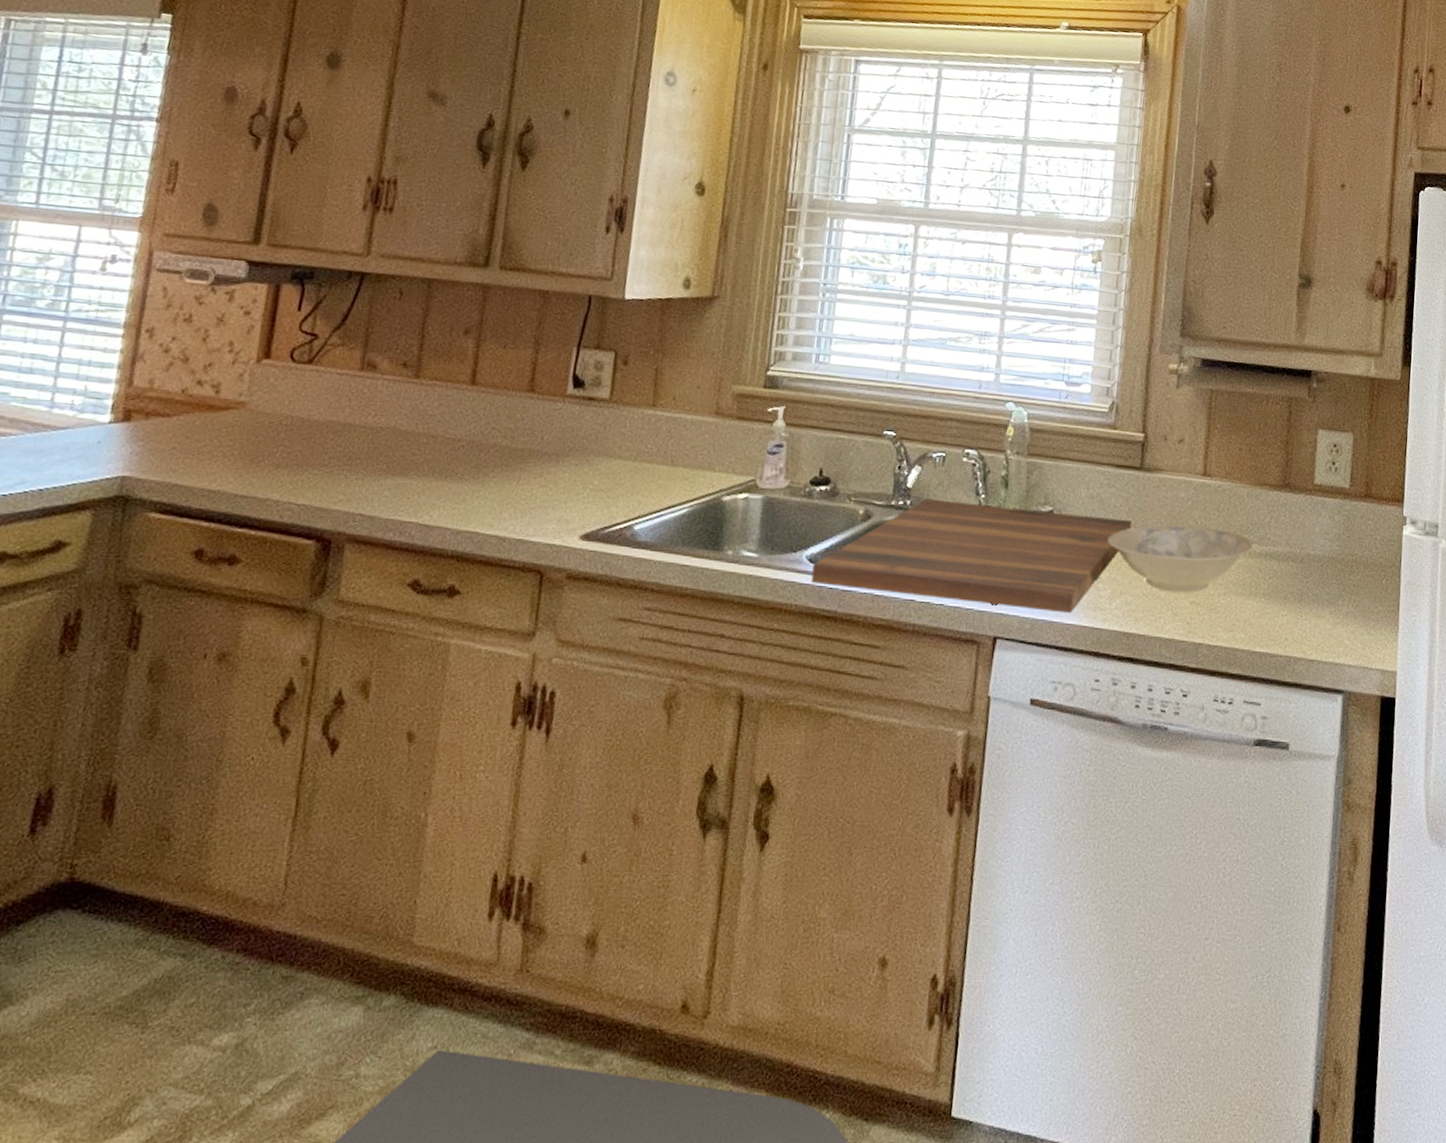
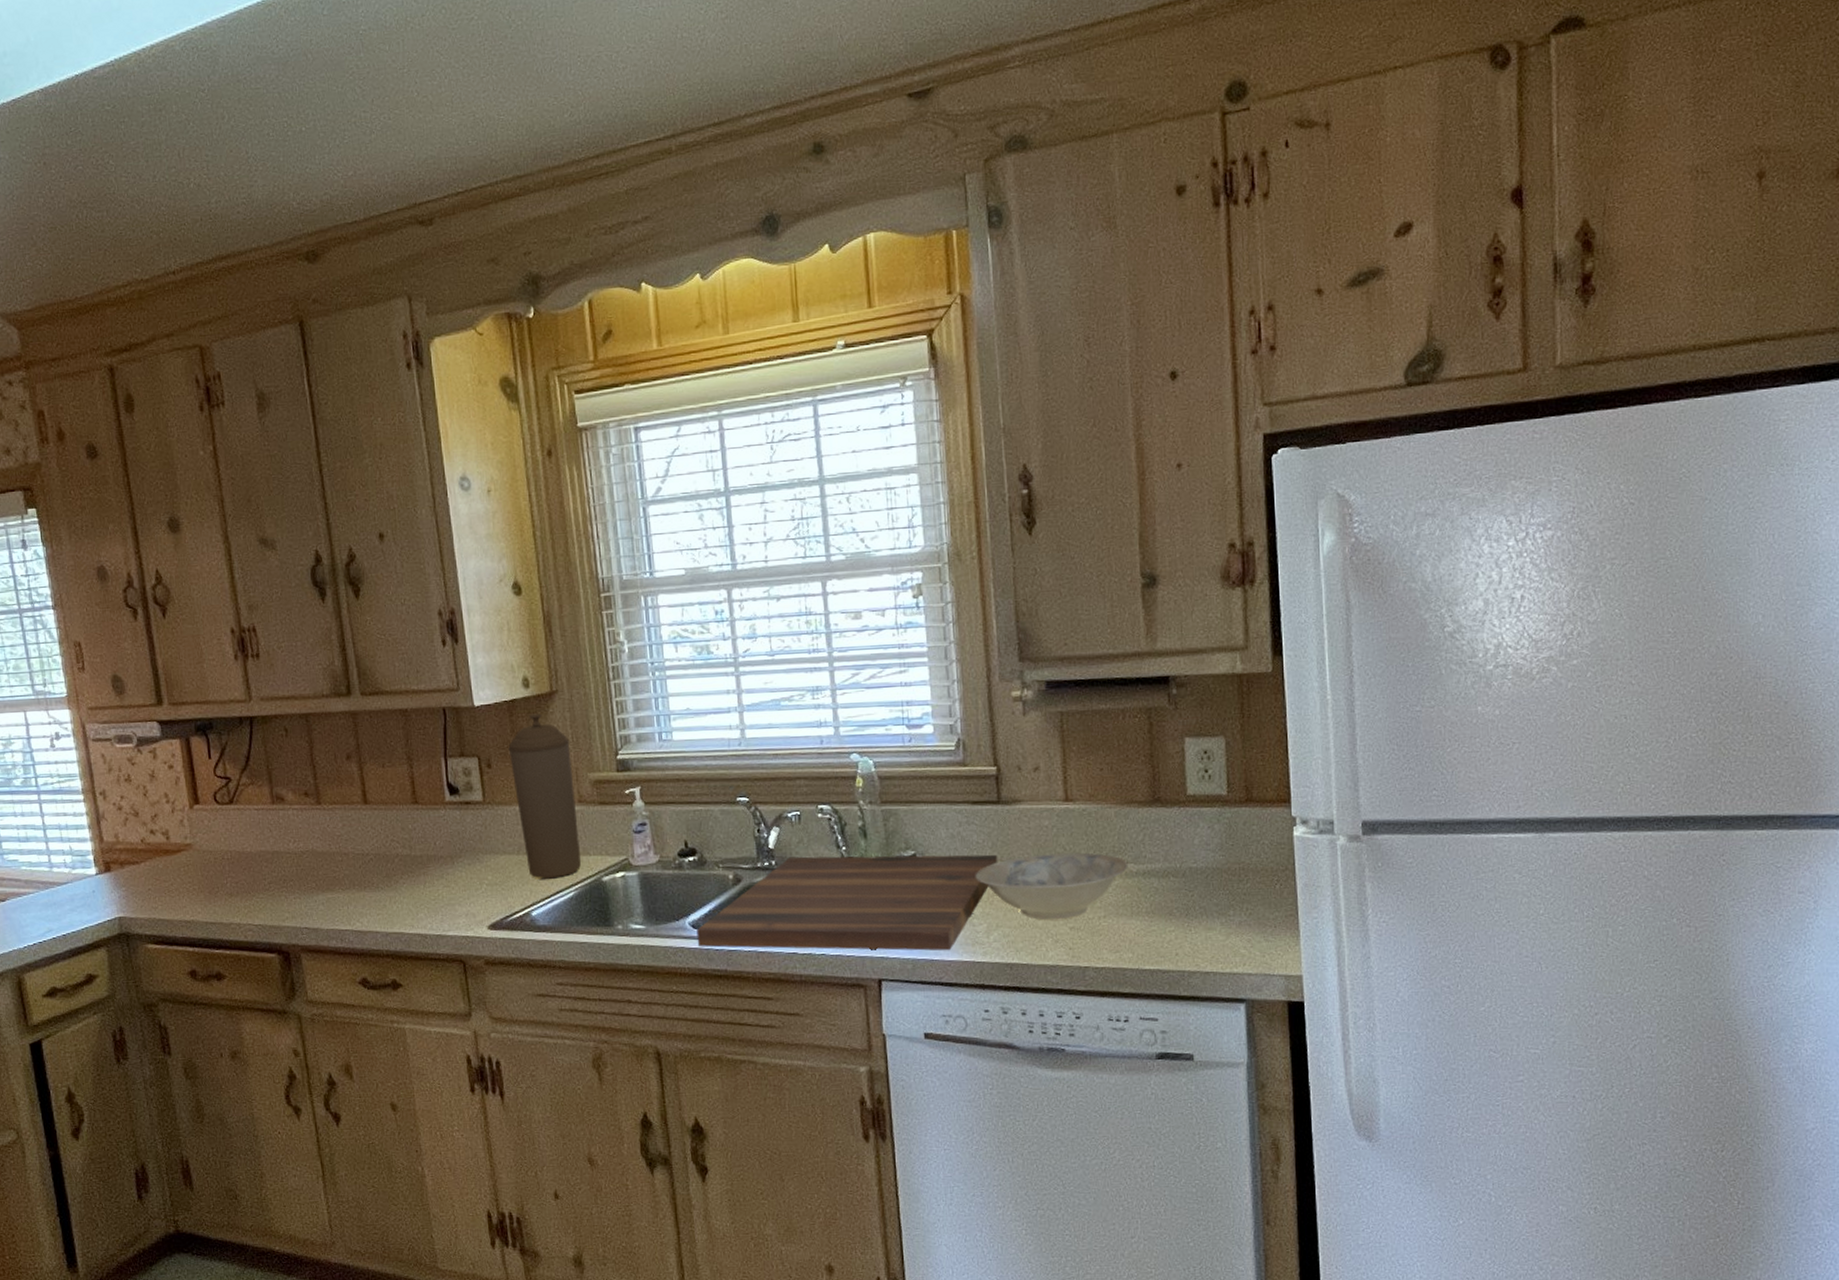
canister: none [642,316,720,492] -> present [508,713,582,879]

